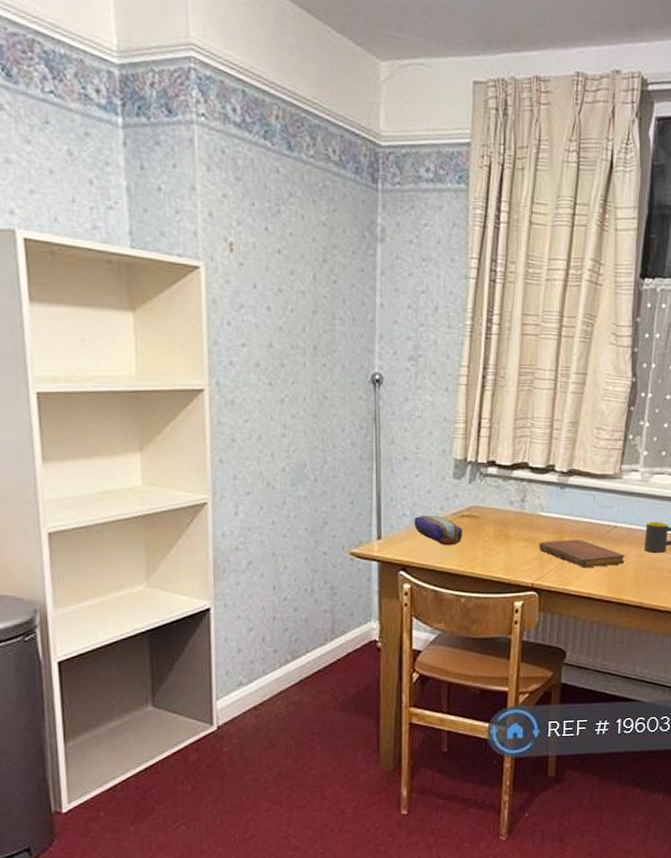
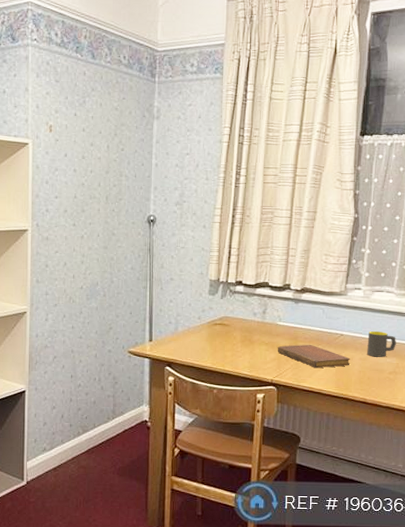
pencil case: present [414,515,463,545] -> none [177,323,216,347]

